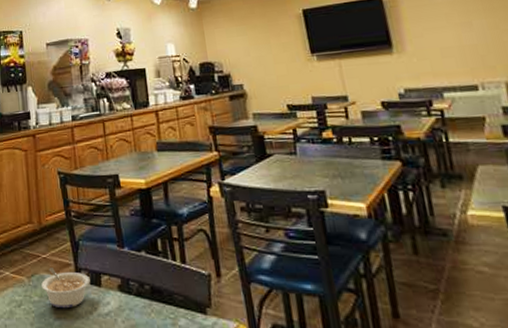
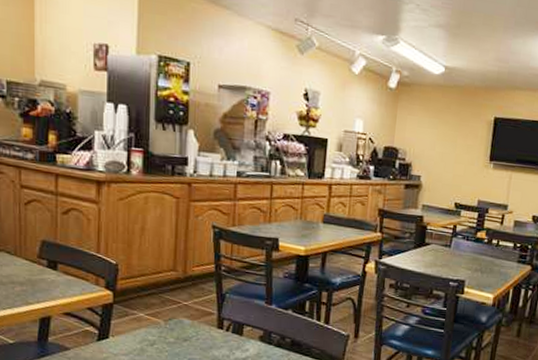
legume: present [41,268,90,309] -> none [179,314,232,351]

